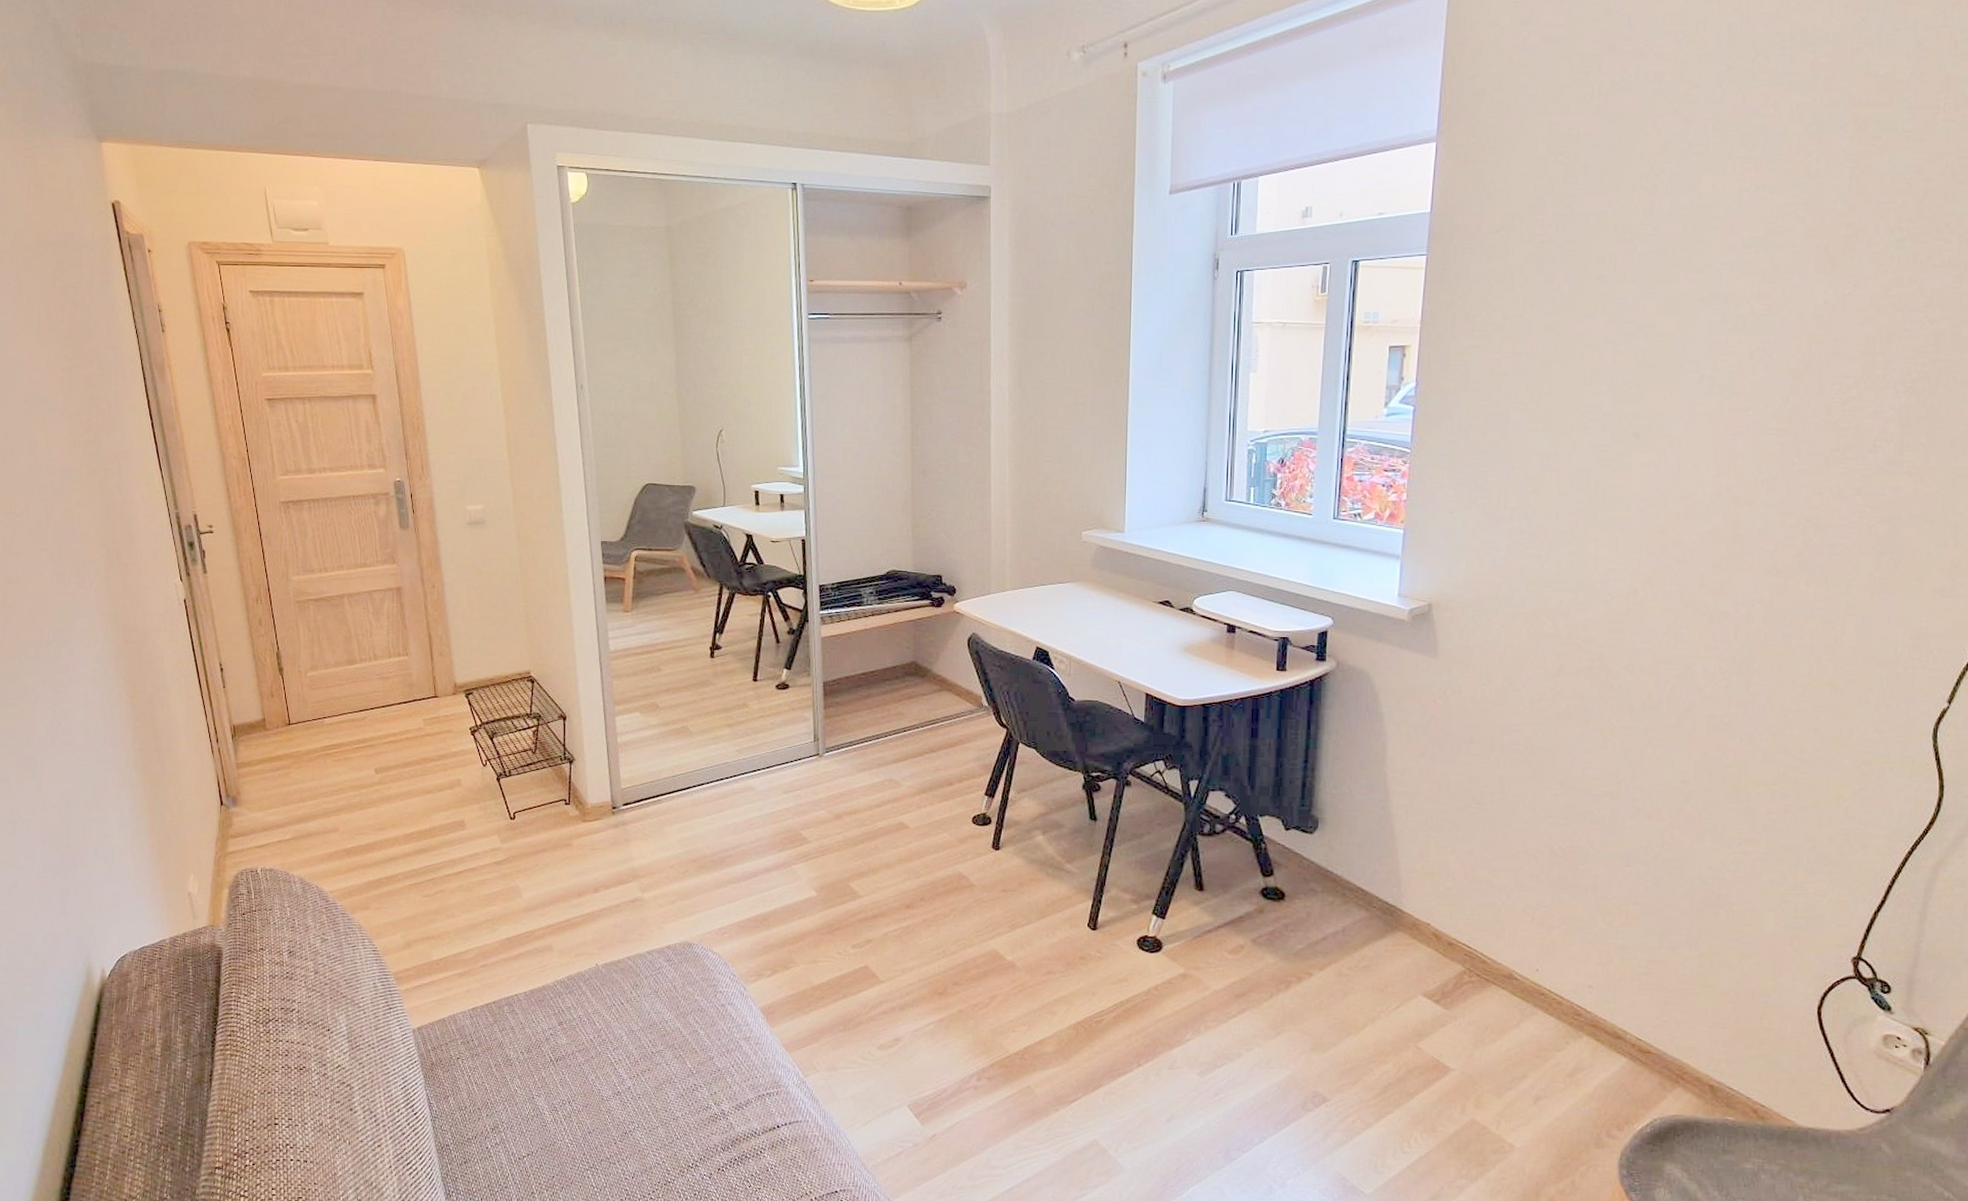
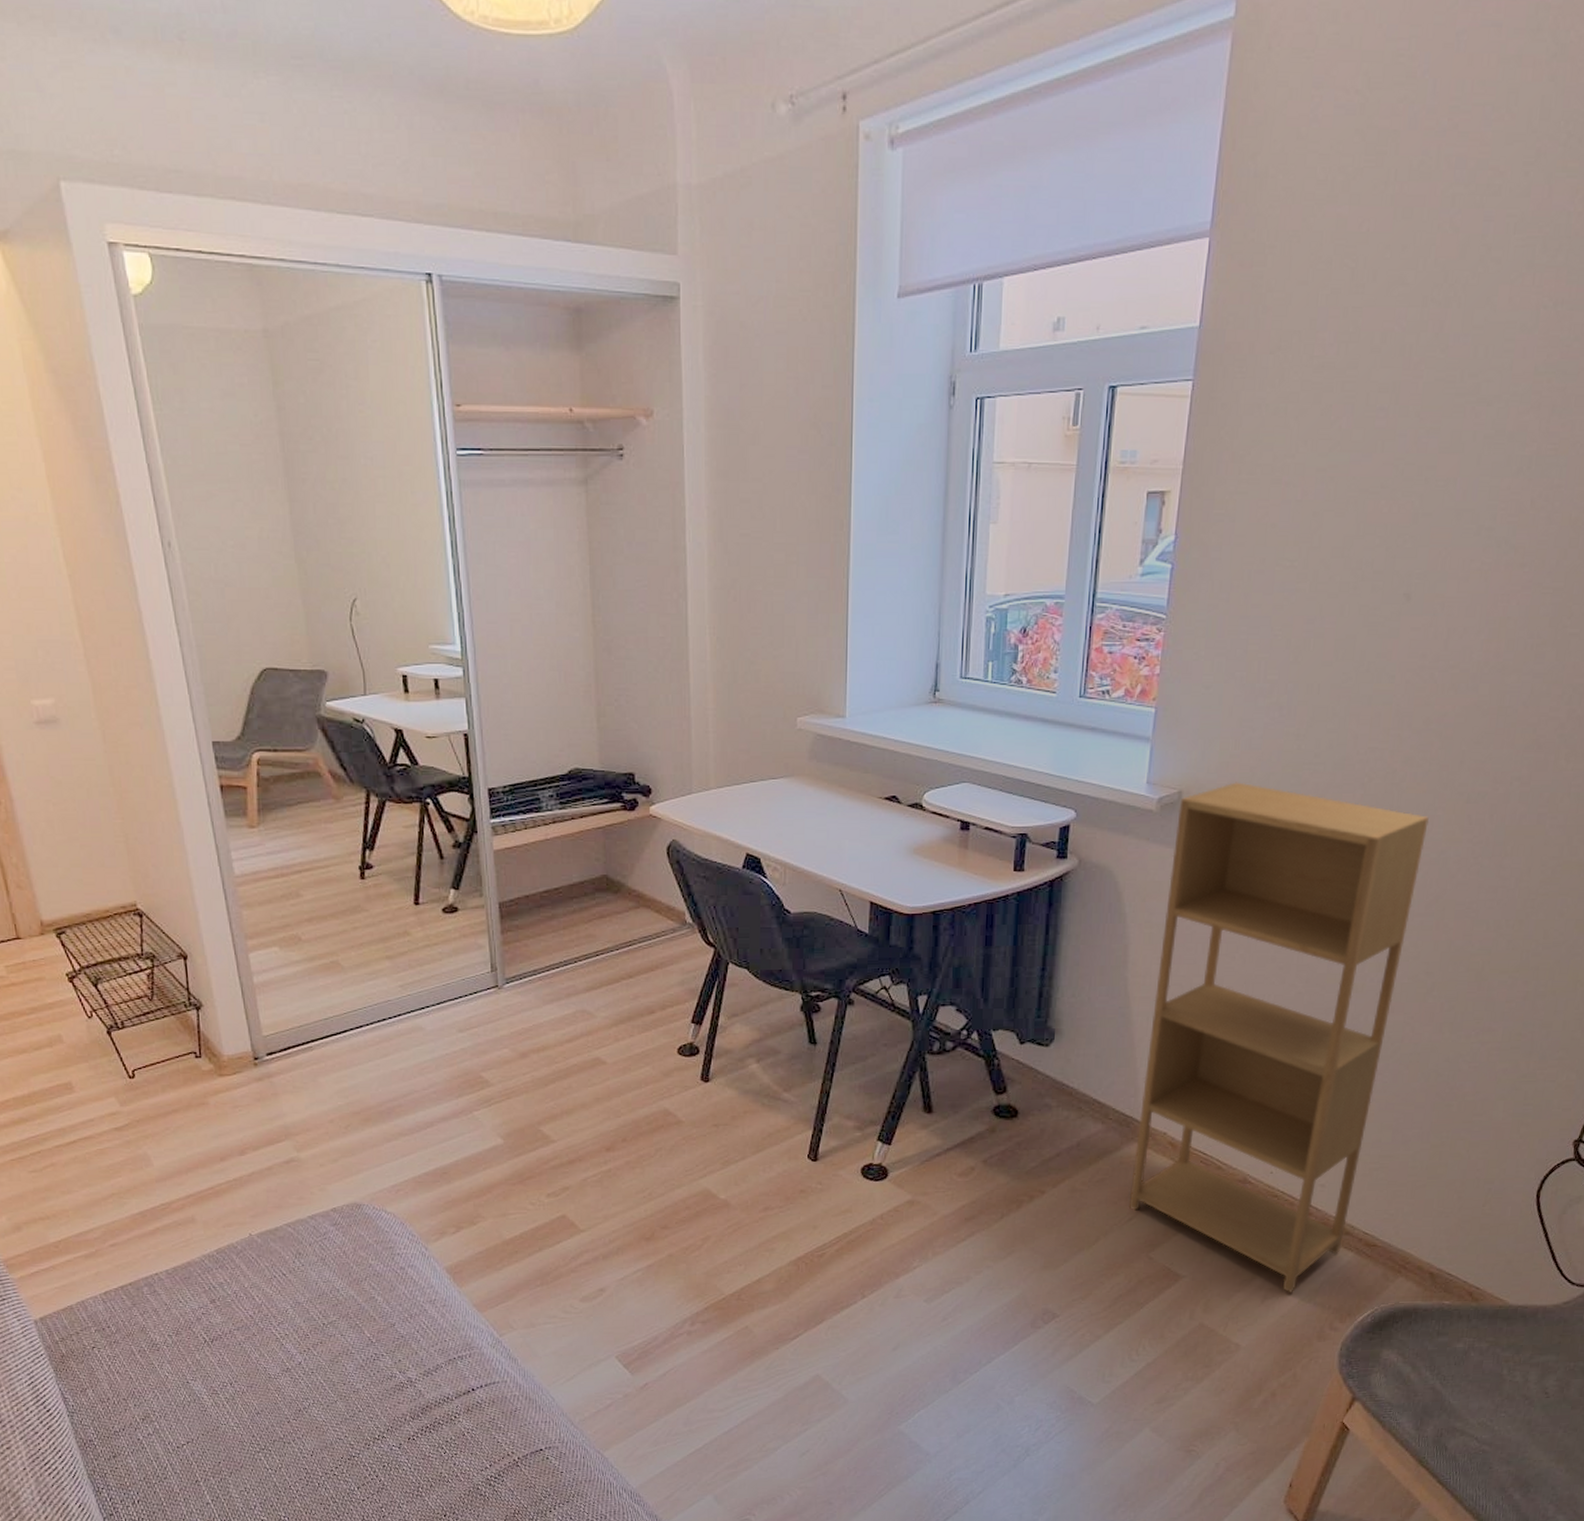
shelving unit: none [1395,597,1673,1096] -> present [1128,782,1429,1293]

